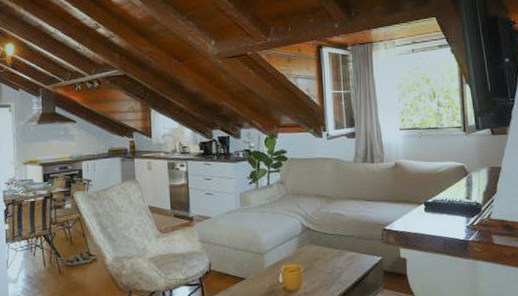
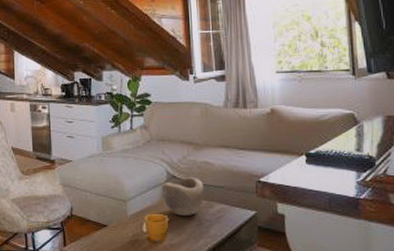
decorative bowl: none [296,228,336,265] -> present [161,177,205,216]

